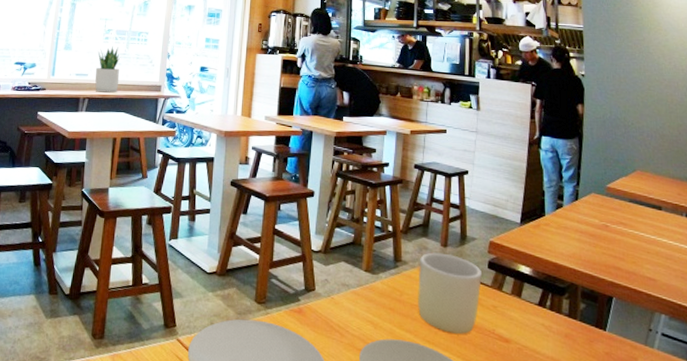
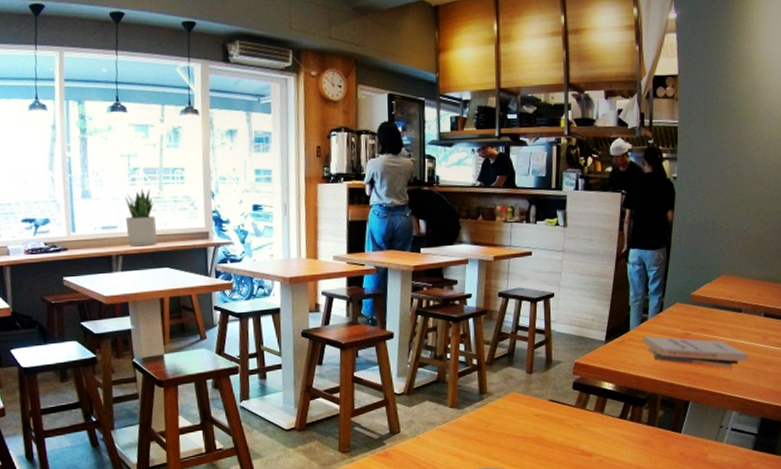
mug: present [418,252,482,334] -> none [503,380,566,455]
books: none [558,222,674,268] -> present [642,336,749,369]

